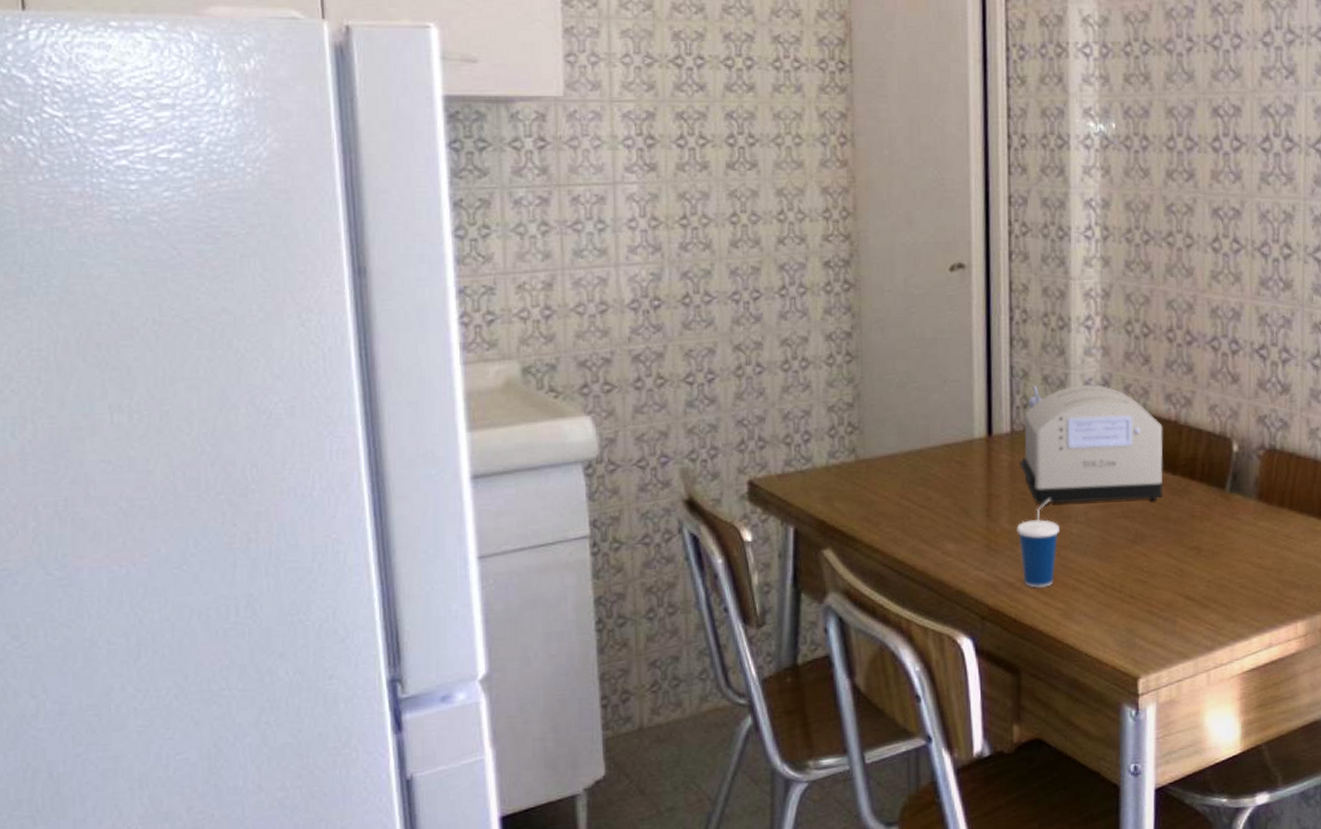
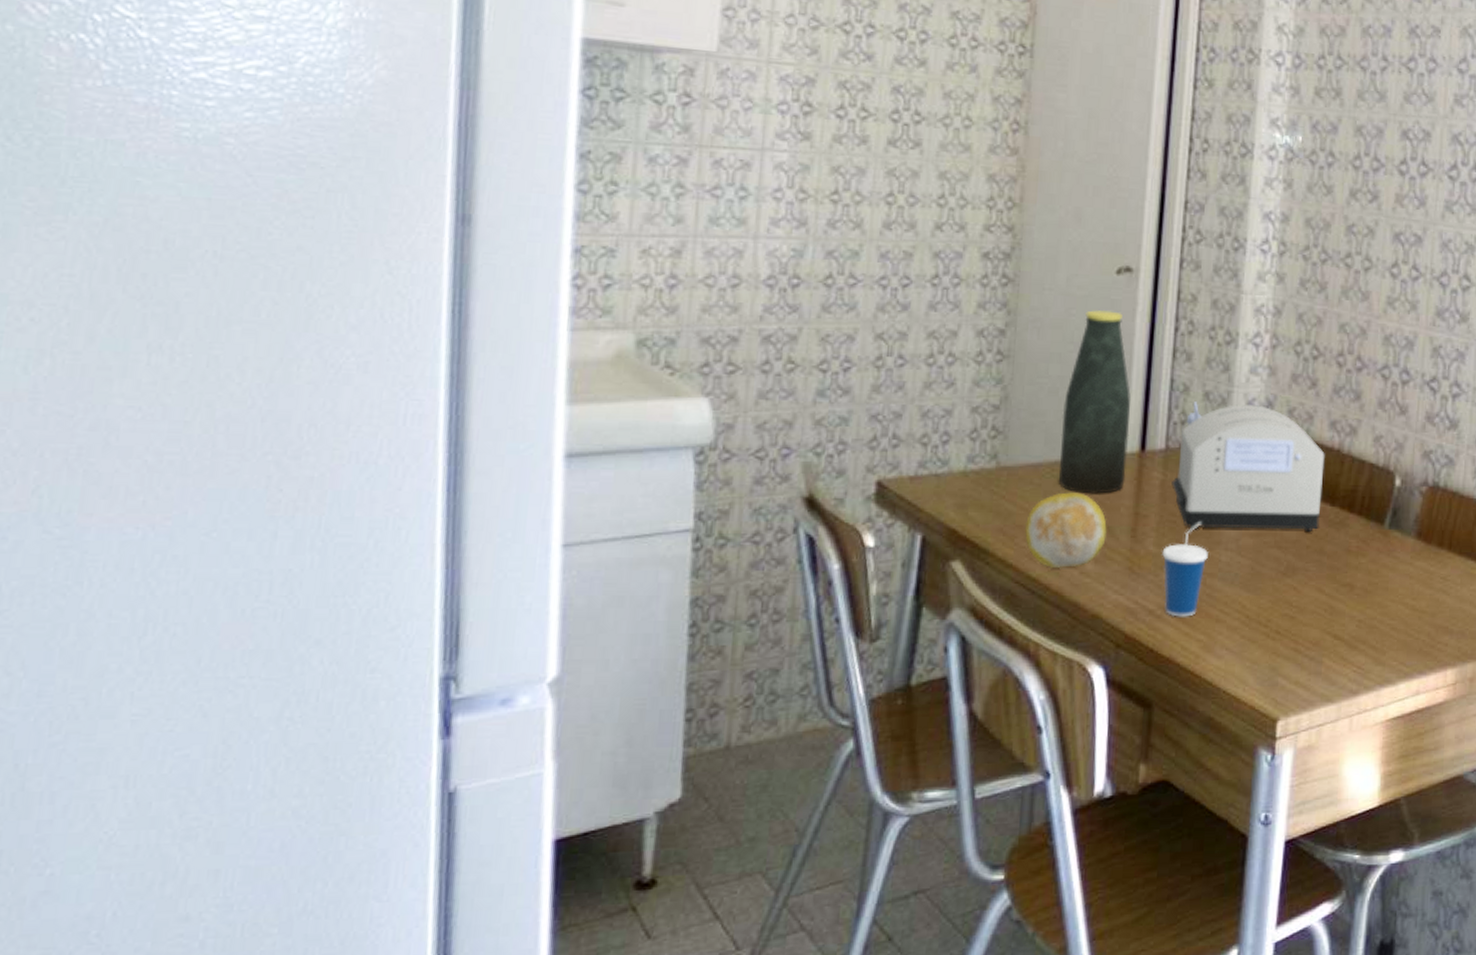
fruit: none [887,478,963,551] -> present [1025,492,1107,569]
bottle: none [911,306,976,479] -> present [1059,310,1131,494]

